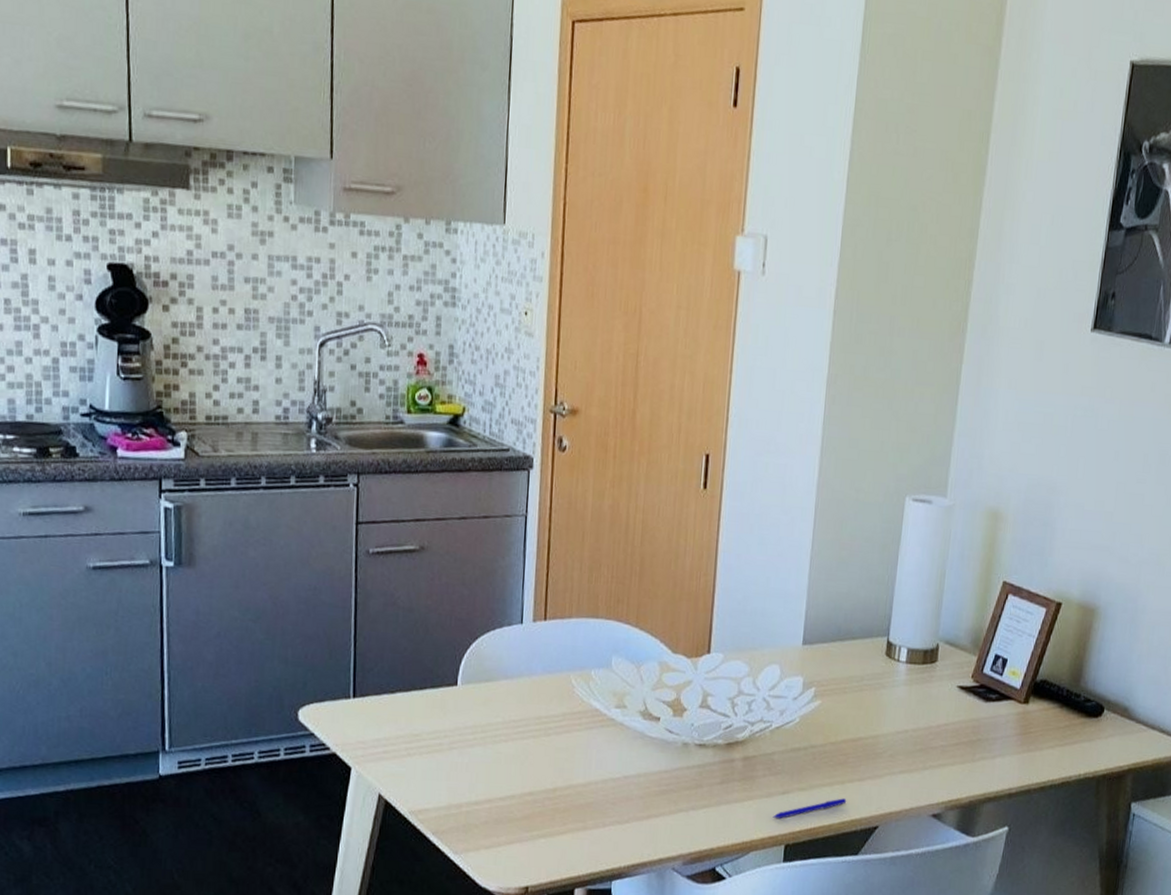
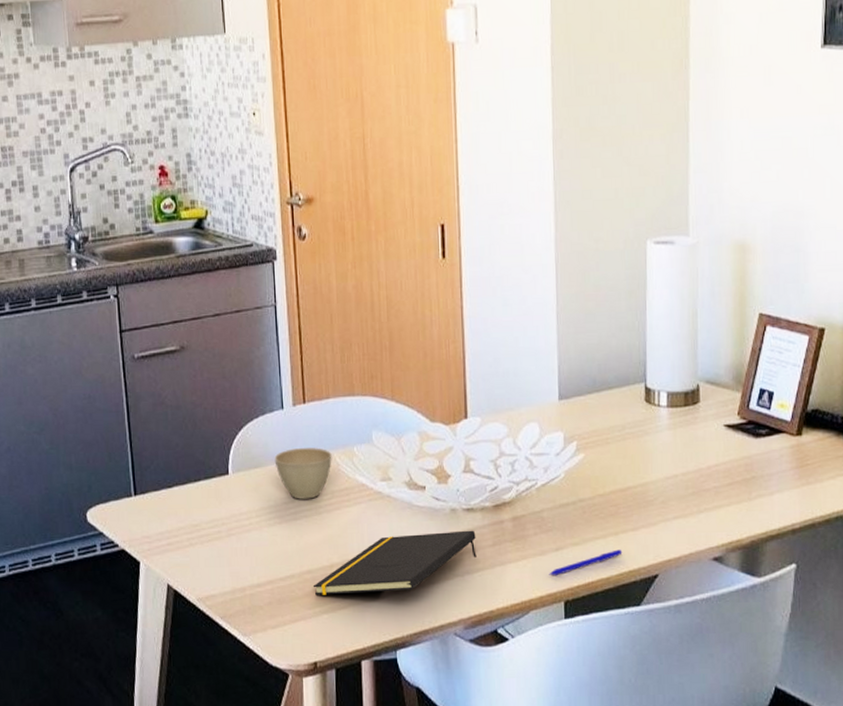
cup: none [507,665,568,719] -> present [274,447,332,499]
notepad: none [533,765,705,821] -> present [313,530,477,595]

